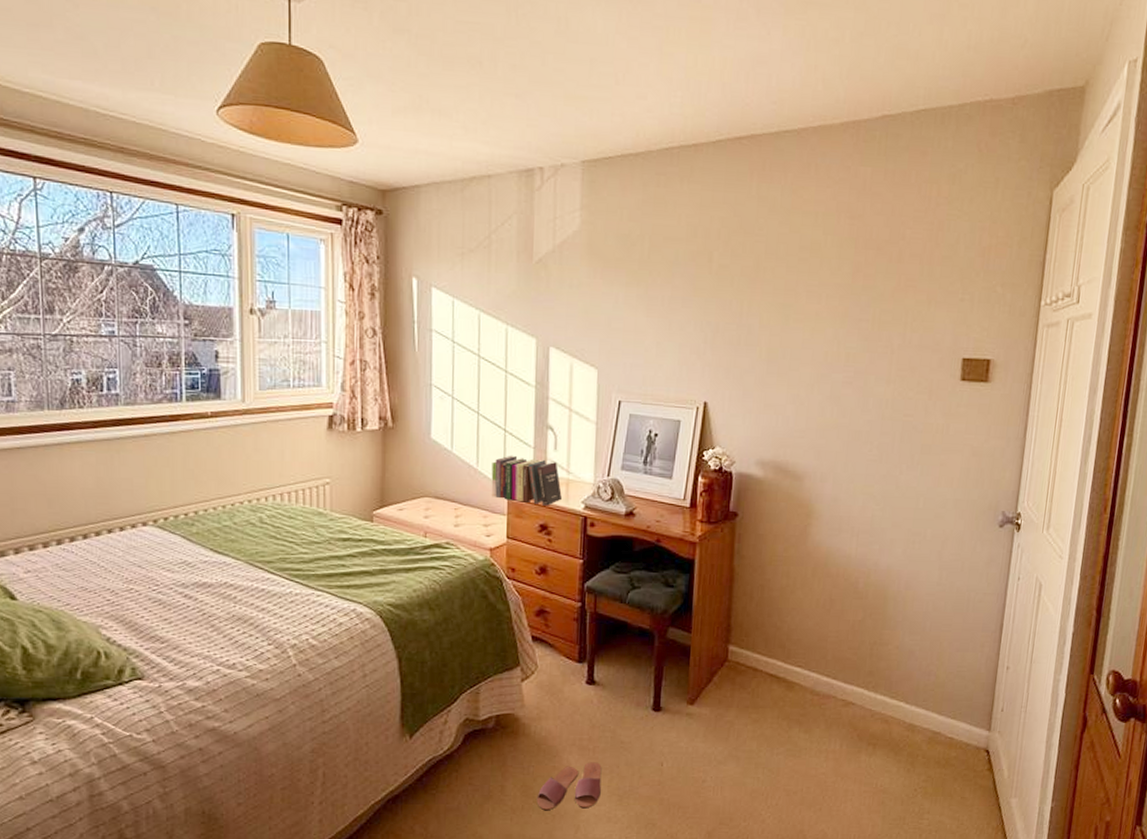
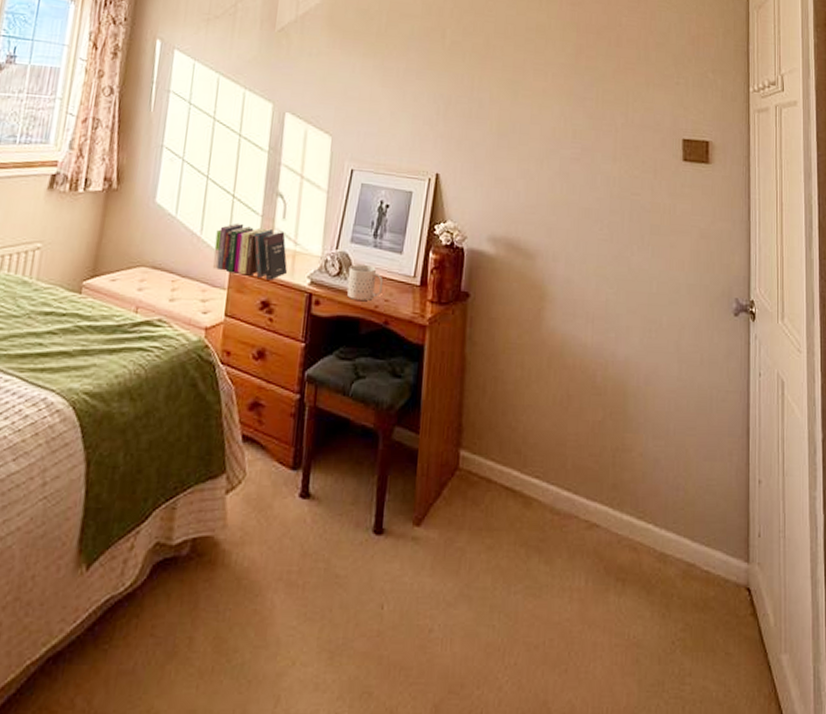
slippers: present [536,762,602,811] -> none [230,604,312,674]
mug: none [620,490,655,522] -> present [347,264,384,301]

